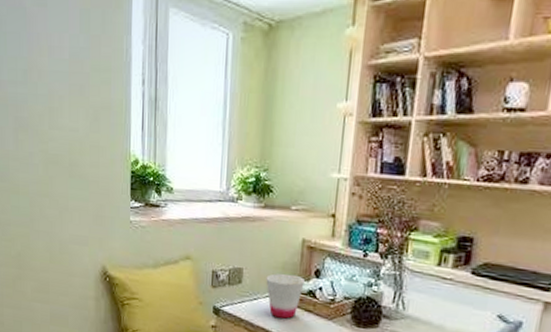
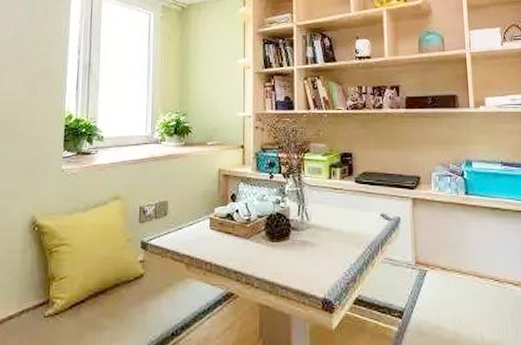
cup: present [266,273,305,319] -> none [189,201,223,243]

